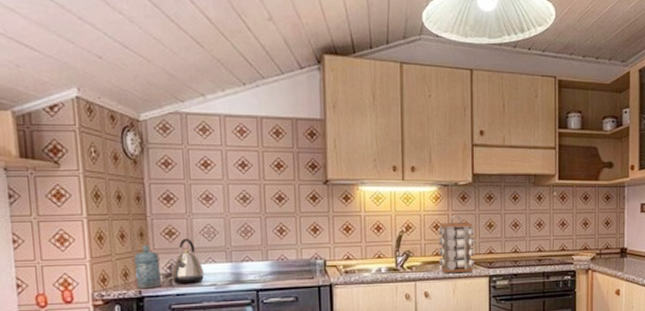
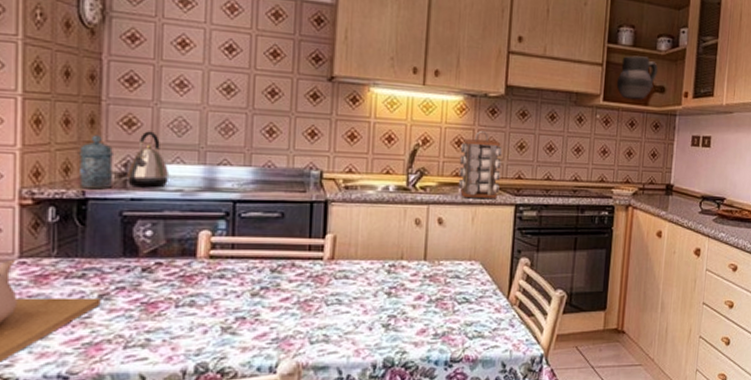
ceramic jug: none [569,137,606,177] -> present [616,55,659,100]

